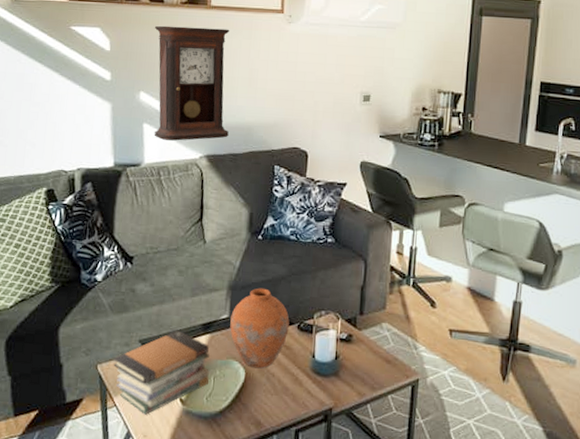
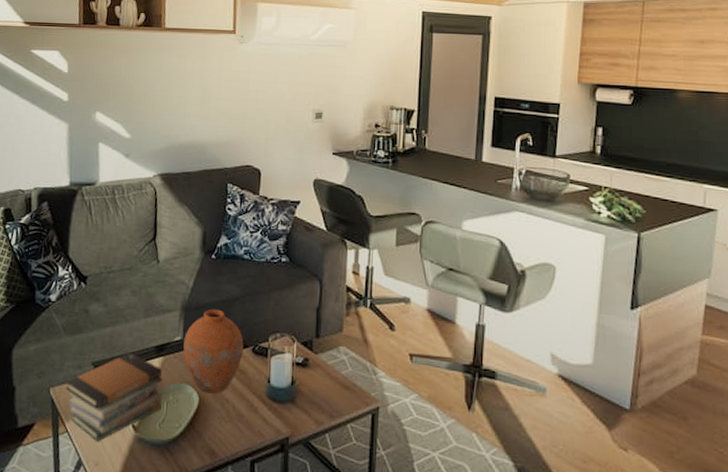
pendulum clock: present [154,25,230,141] -> none [109,47,183,160]

